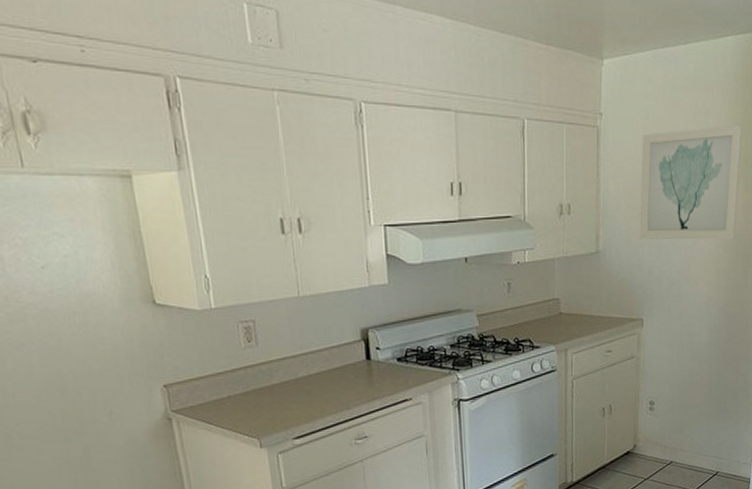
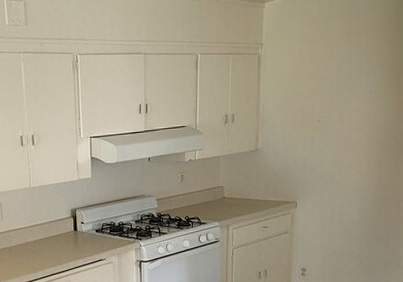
wall art: present [639,124,743,240] -> none [294,40,396,138]

